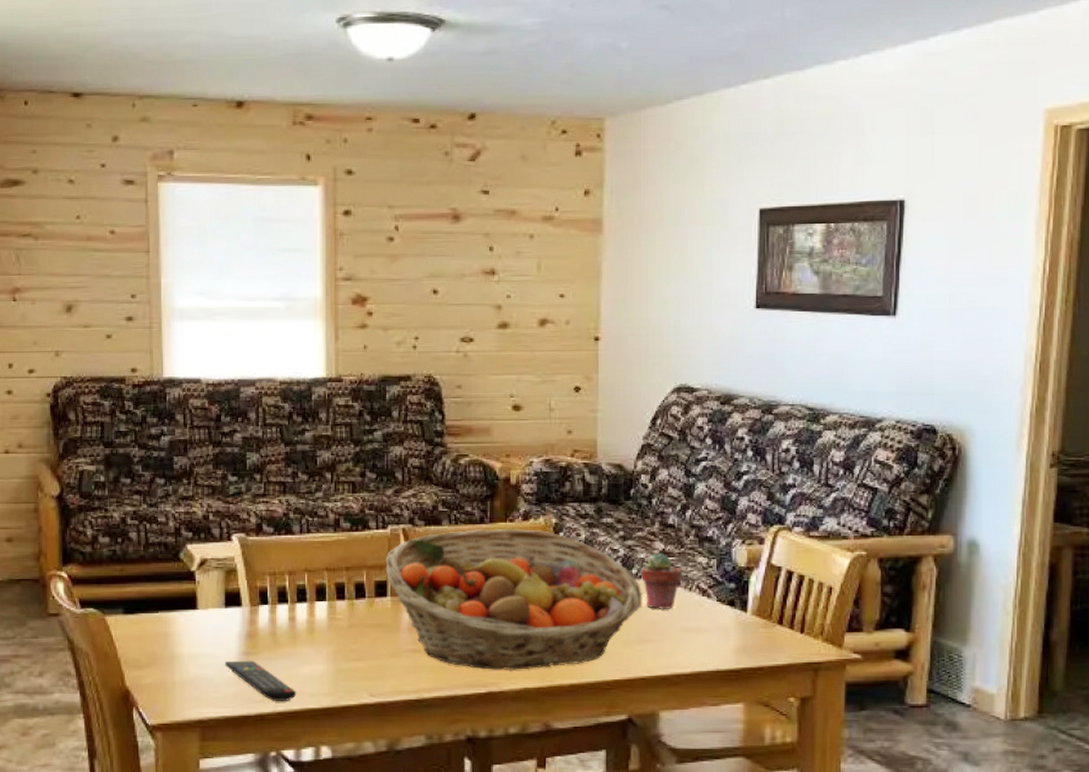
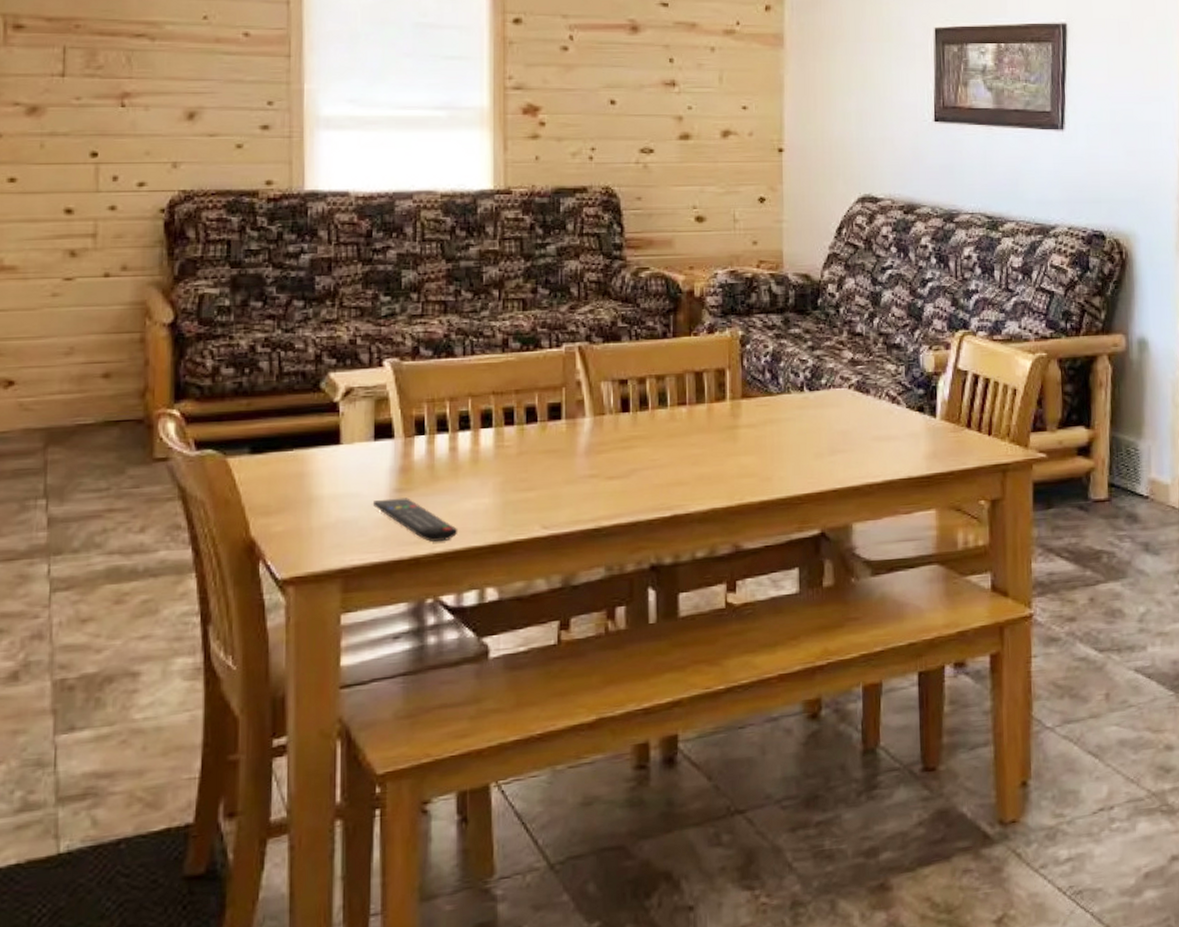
fruit basket: present [385,529,643,670] -> none [559,342,833,492]
potted succulent: present [640,553,682,609] -> none [829,361,872,419]

